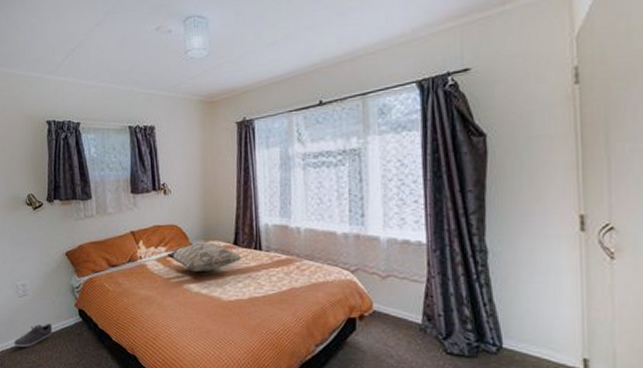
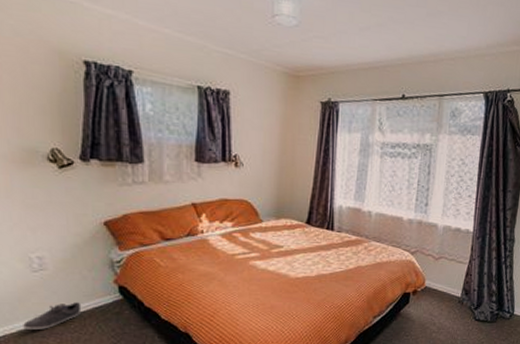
decorative pillow: present [168,241,242,272] -> none [234,218,314,249]

